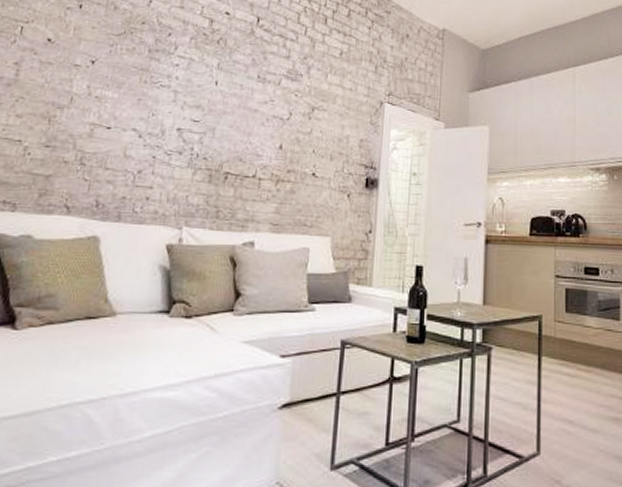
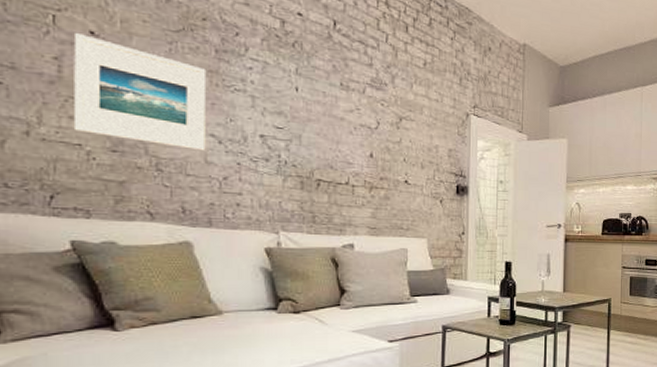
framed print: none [17,41,139,145] -> present [73,33,207,151]

